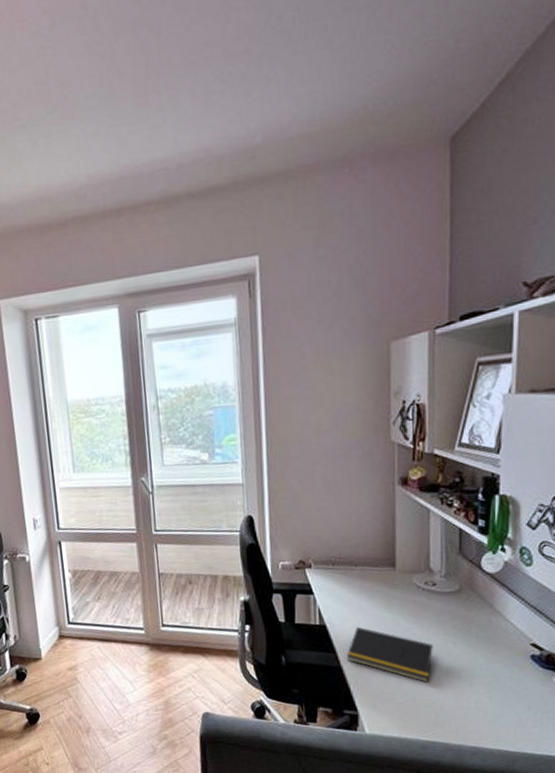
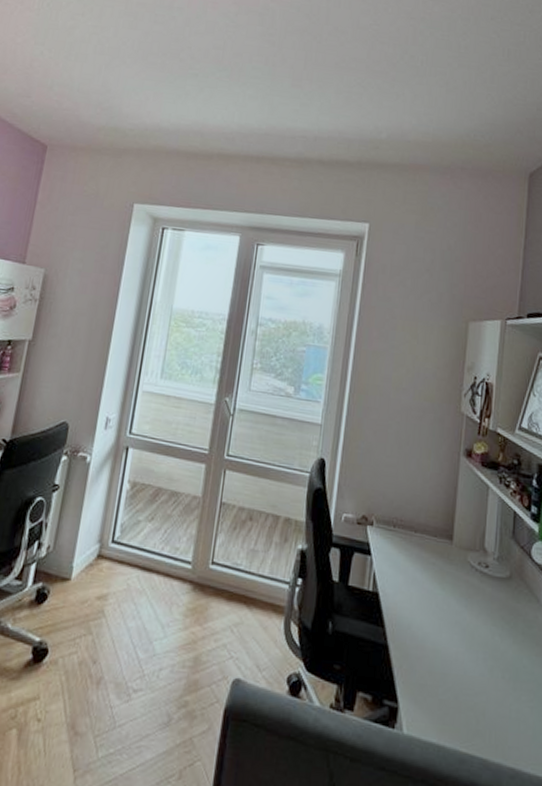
notepad: present [346,626,433,682] -> none [394,600,481,679]

